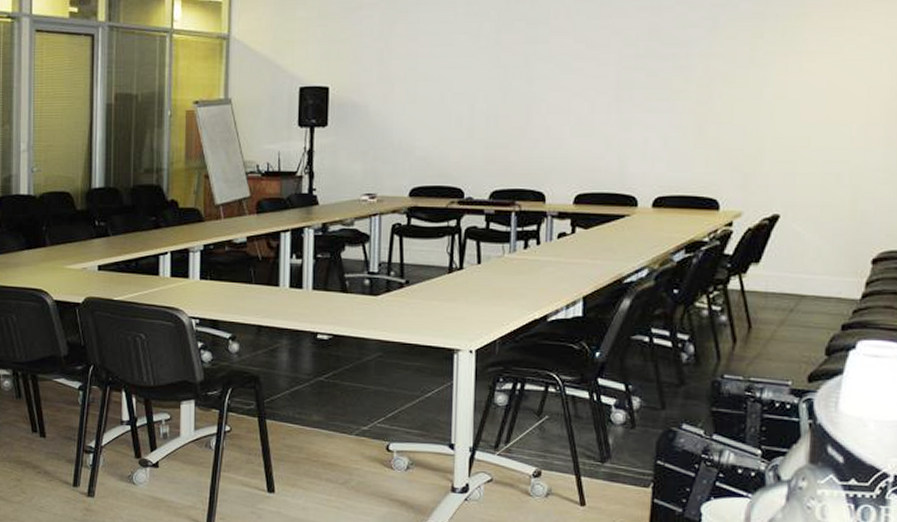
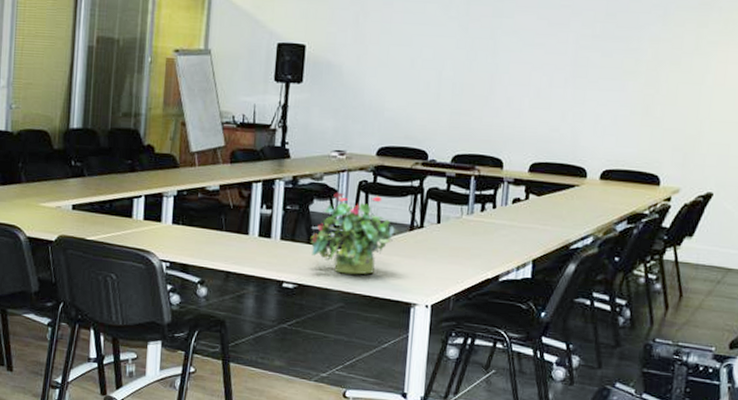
potted plant: none [343,237,438,322] -> present [310,192,400,275]

